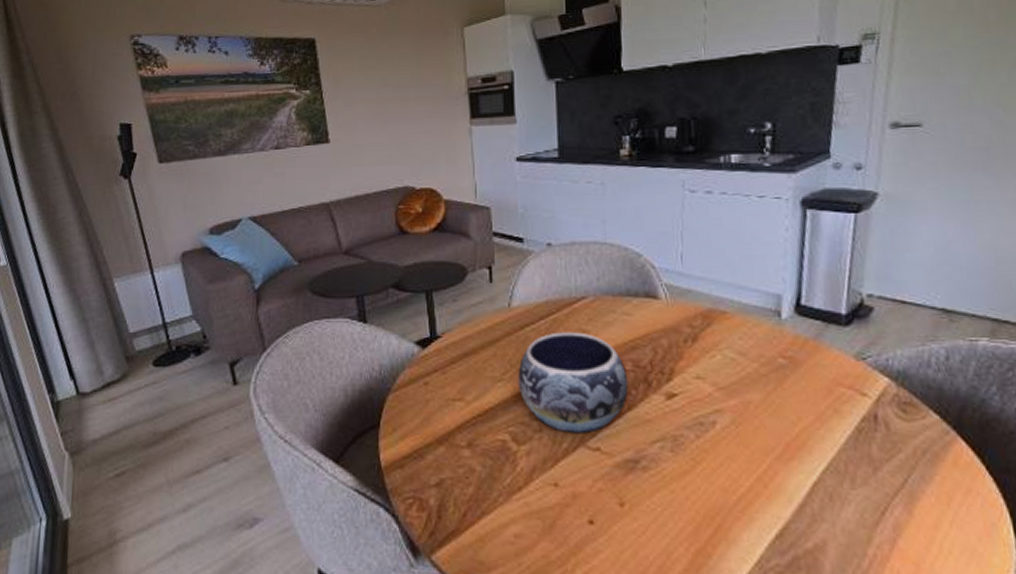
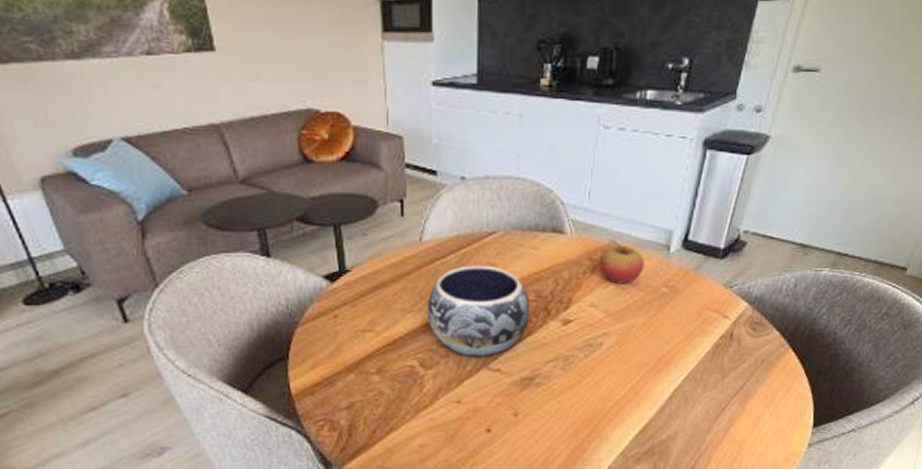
fruit: none [702,304,754,354] -> present [600,239,645,284]

